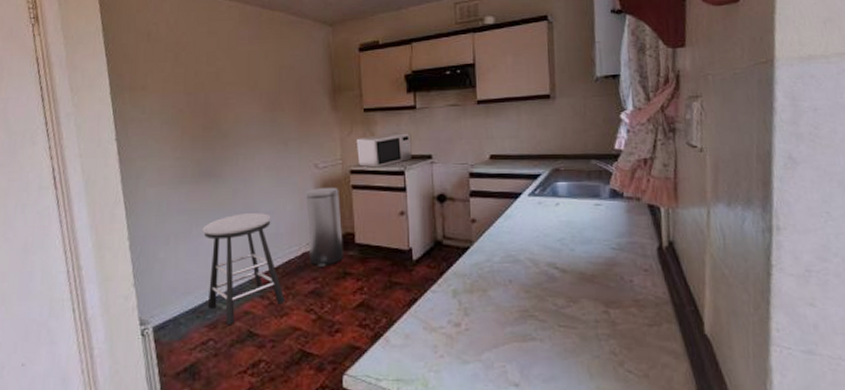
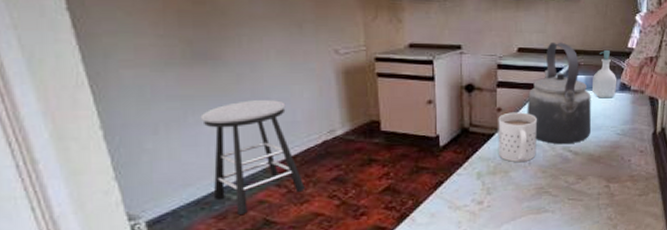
pedal bin: present [305,187,343,267] -> none [324,74,368,154]
microwave: present [356,133,412,168] -> none [381,21,441,56]
mug: none [473,223,517,279] -> present [498,112,537,162]
kettle: none [503,146,579,259] -> present [527,42,591,144]
soap bottle: none [576,152,606,207] -> present [592,49,617,99]

